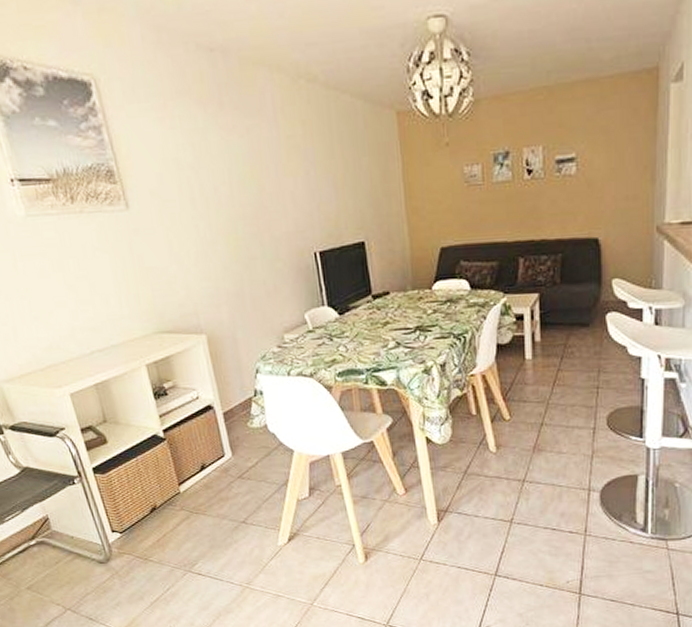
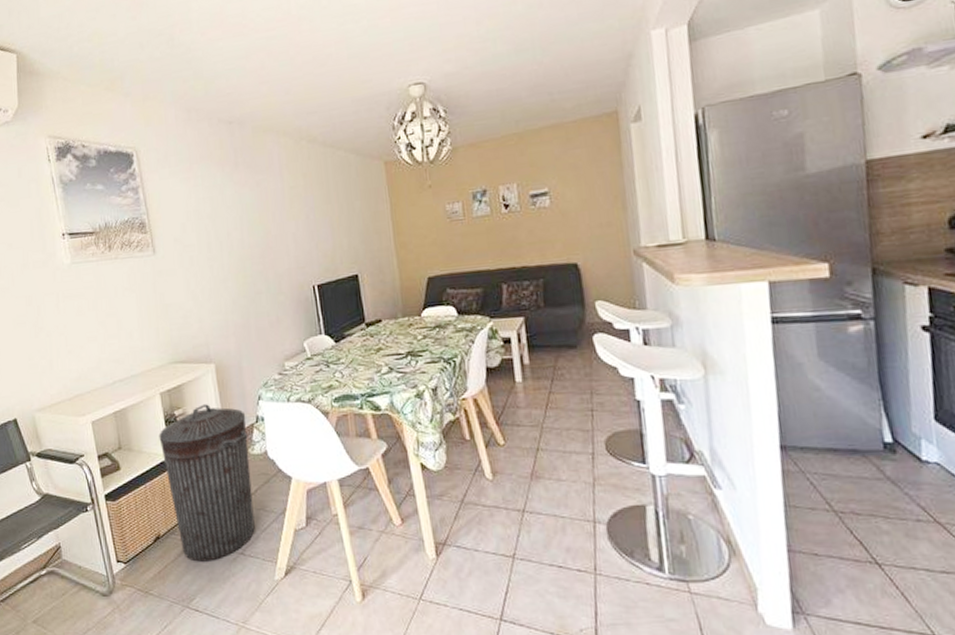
trash can: none [147,377,257,531] -> present [159,404,255,562]

